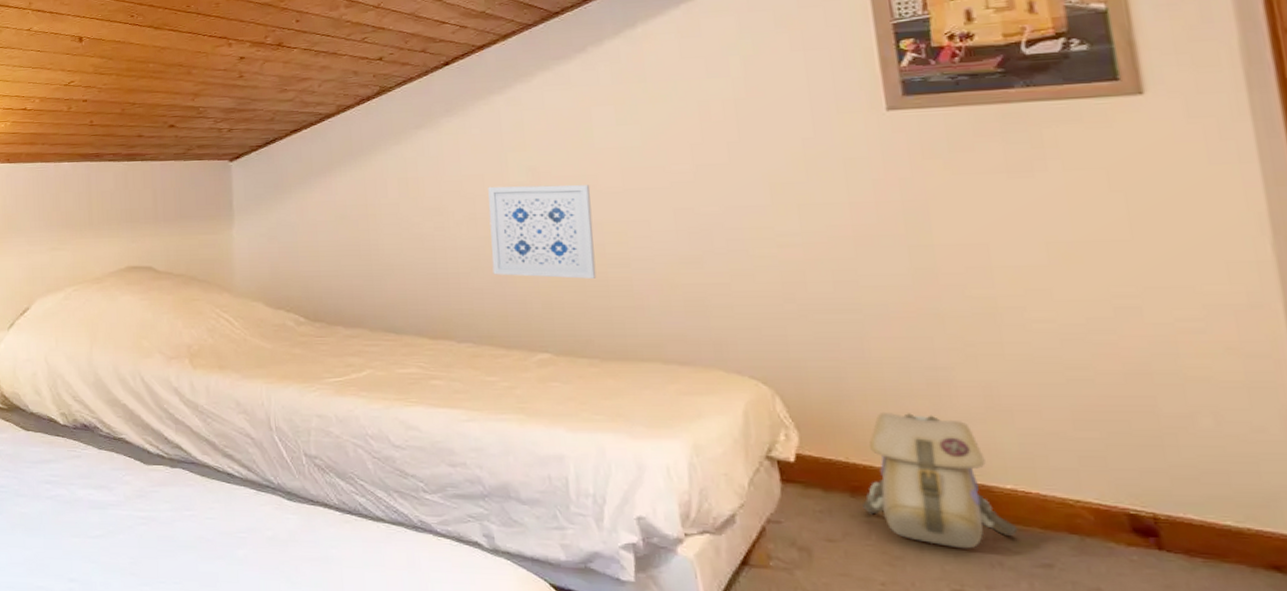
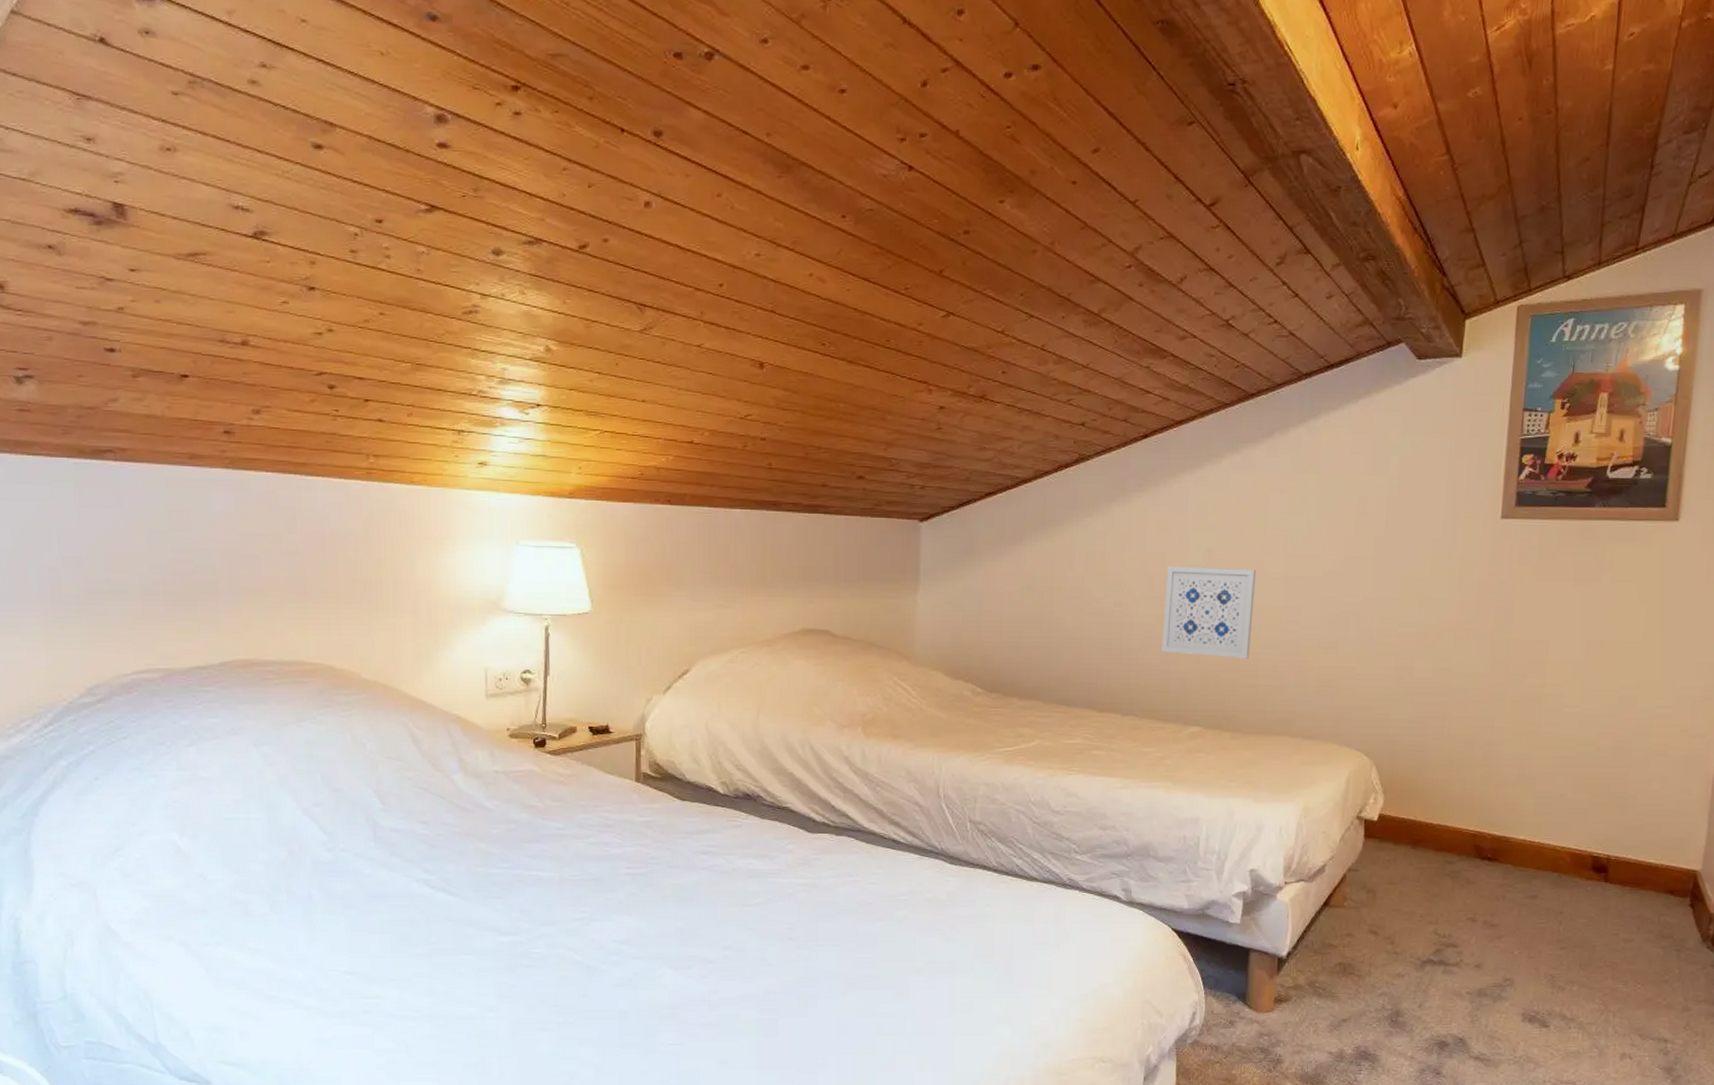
backpack: present [863,411,1018,549] -> none [1419,779,1520,886]

